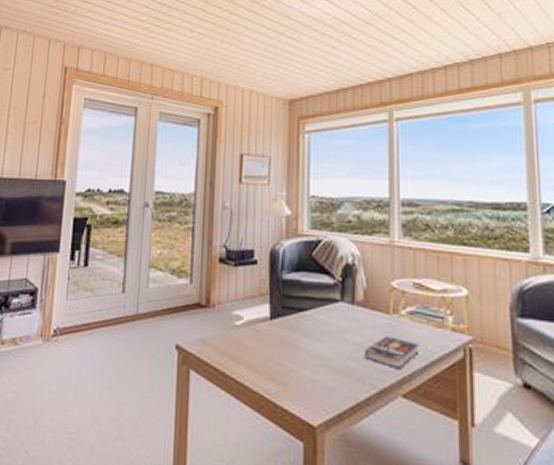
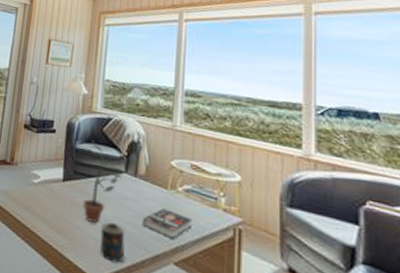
potted plant: none [296,268,338,363] -> present [83,140,123,223]
candle: none [318,360,348,405] -> present [100,222,125,263]

